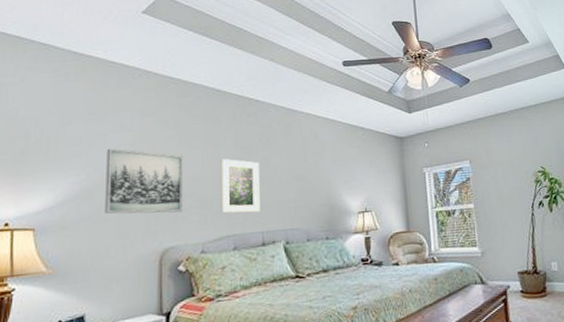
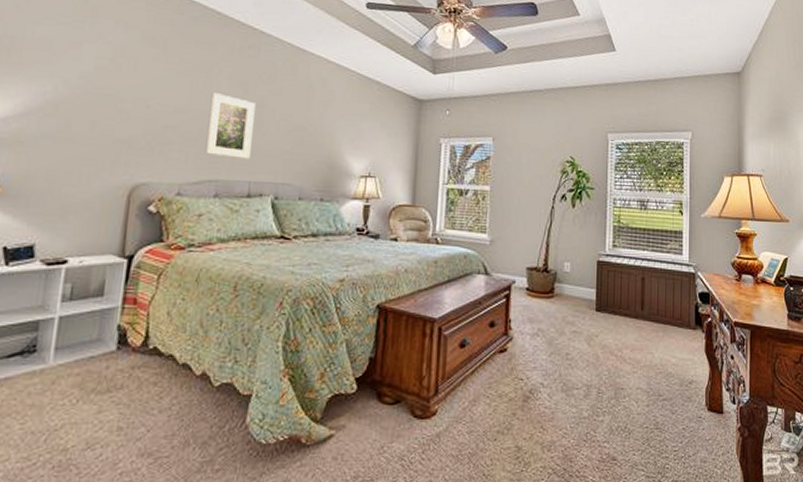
wall art: present [105,148,183,214] -> none [70,60,168,145]

